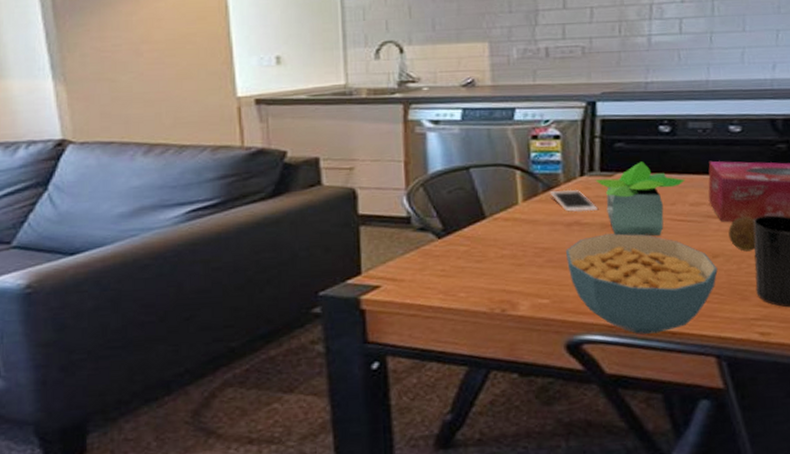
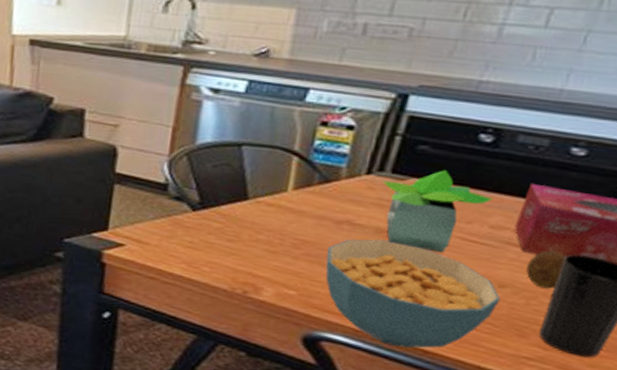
cell phone: present [549,189,598,213] -> none [325,184,377,214]

